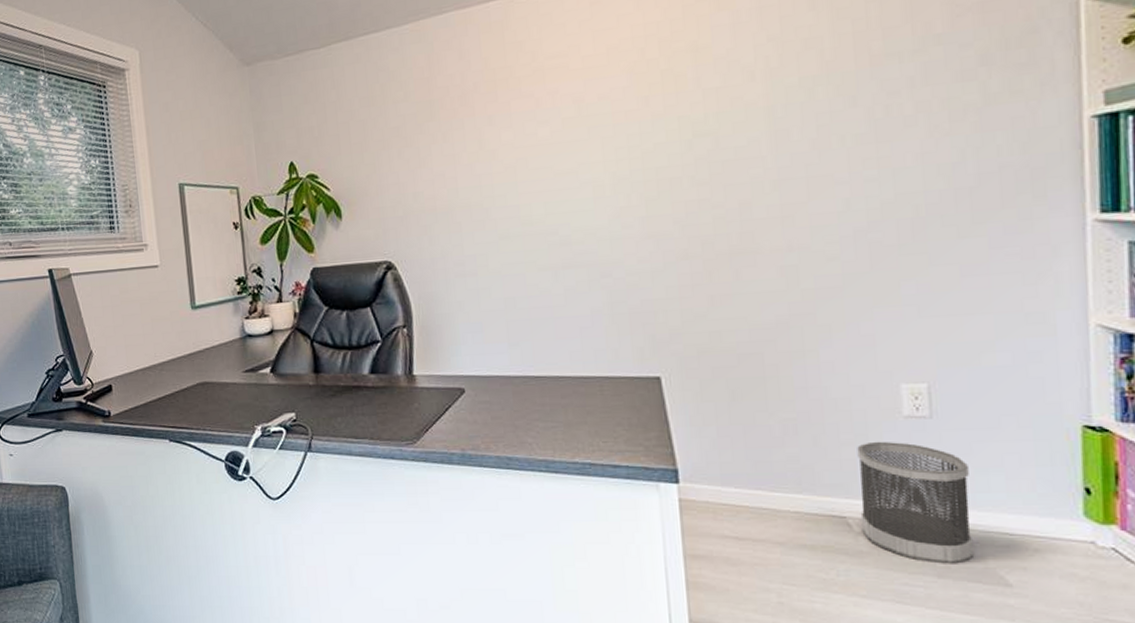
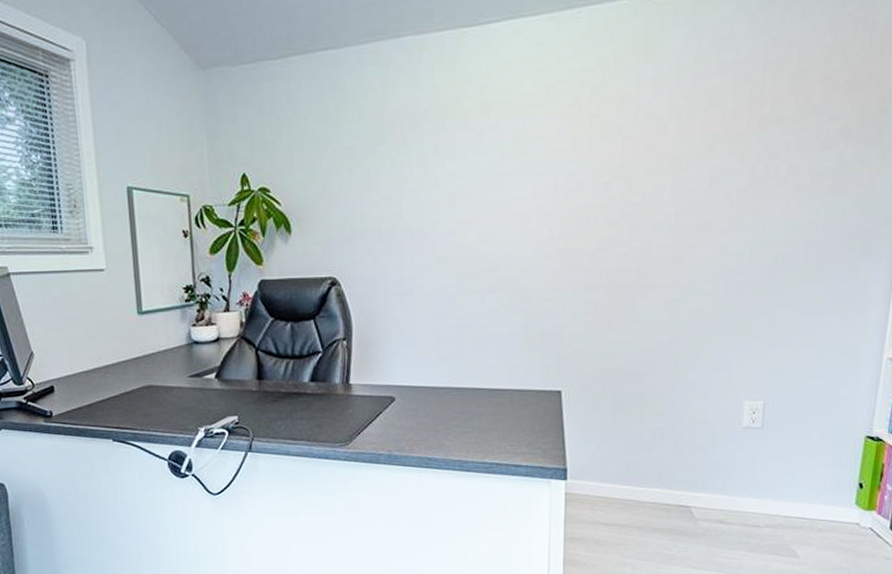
wastebasket: present [857,441,973,564] -> none [700,446,783,542]

